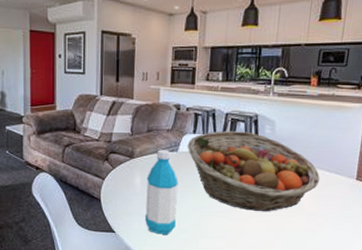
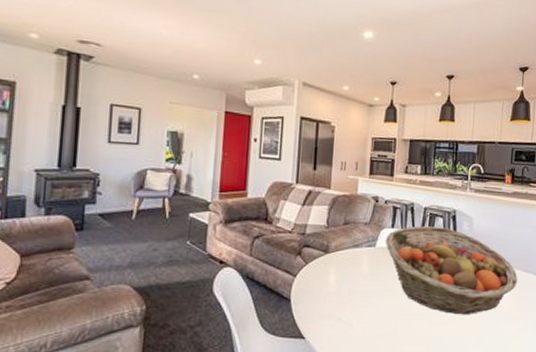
water bottle: present [145,149,178,236] -> none [339,244,375,342]

